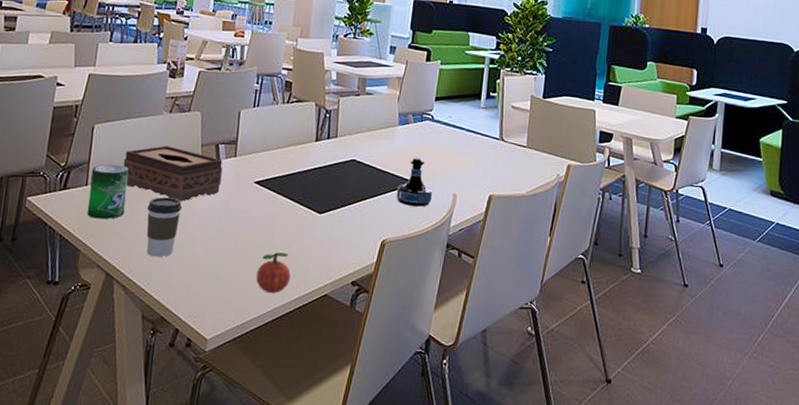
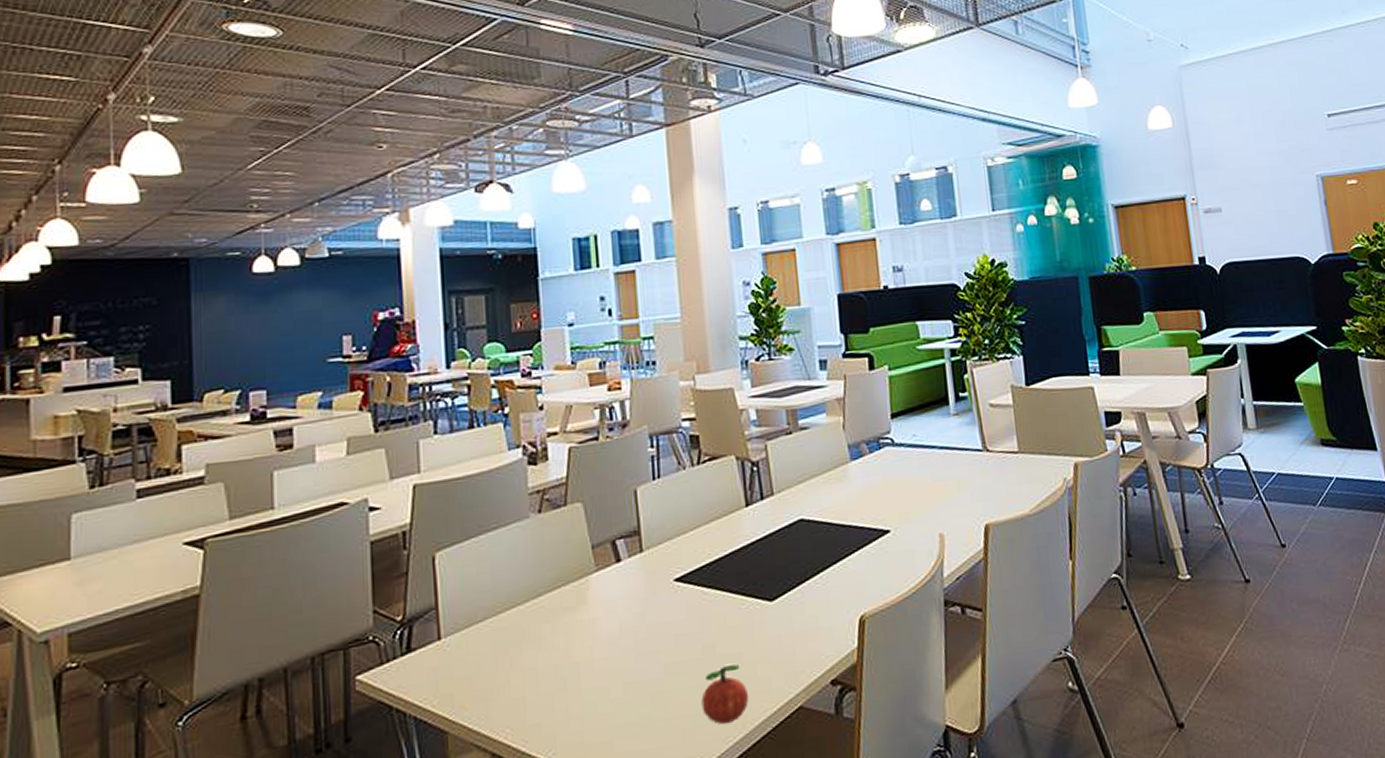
beverage can: present [87,164,129,220] -> none [442,600,501,683]
tissue box: present [123,145,223,202] -> none [486,558,629,630]
coffee cup: present [147,197,183,258] -> none [532,627,582,715]
tequila bottle: present [396,158,433,207] -> none [865,497,914,563]

